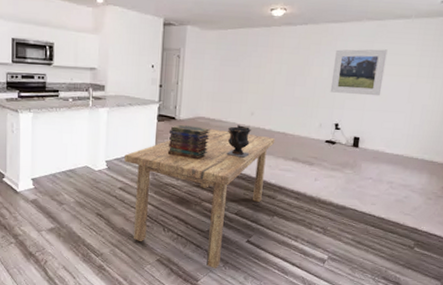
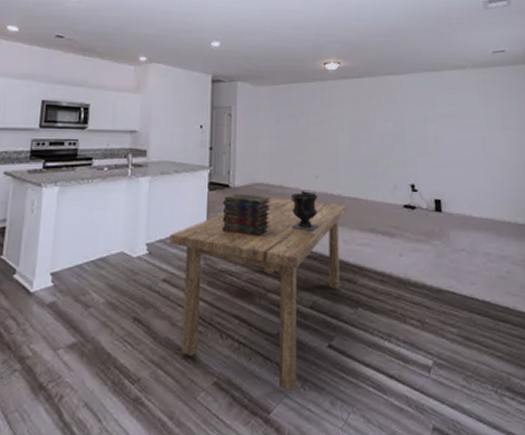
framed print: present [330,49,388,96] -> none [397,100,454,151]

